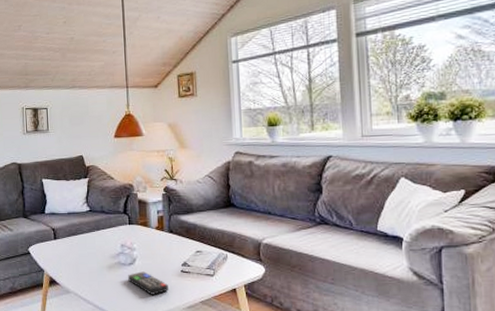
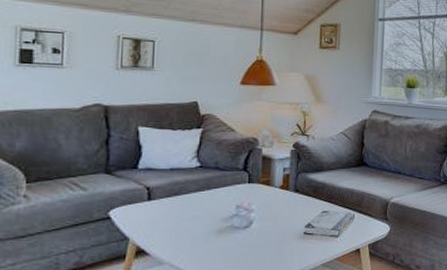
remote control: present [128,271,169,295] -> none [241,235,288,261]

